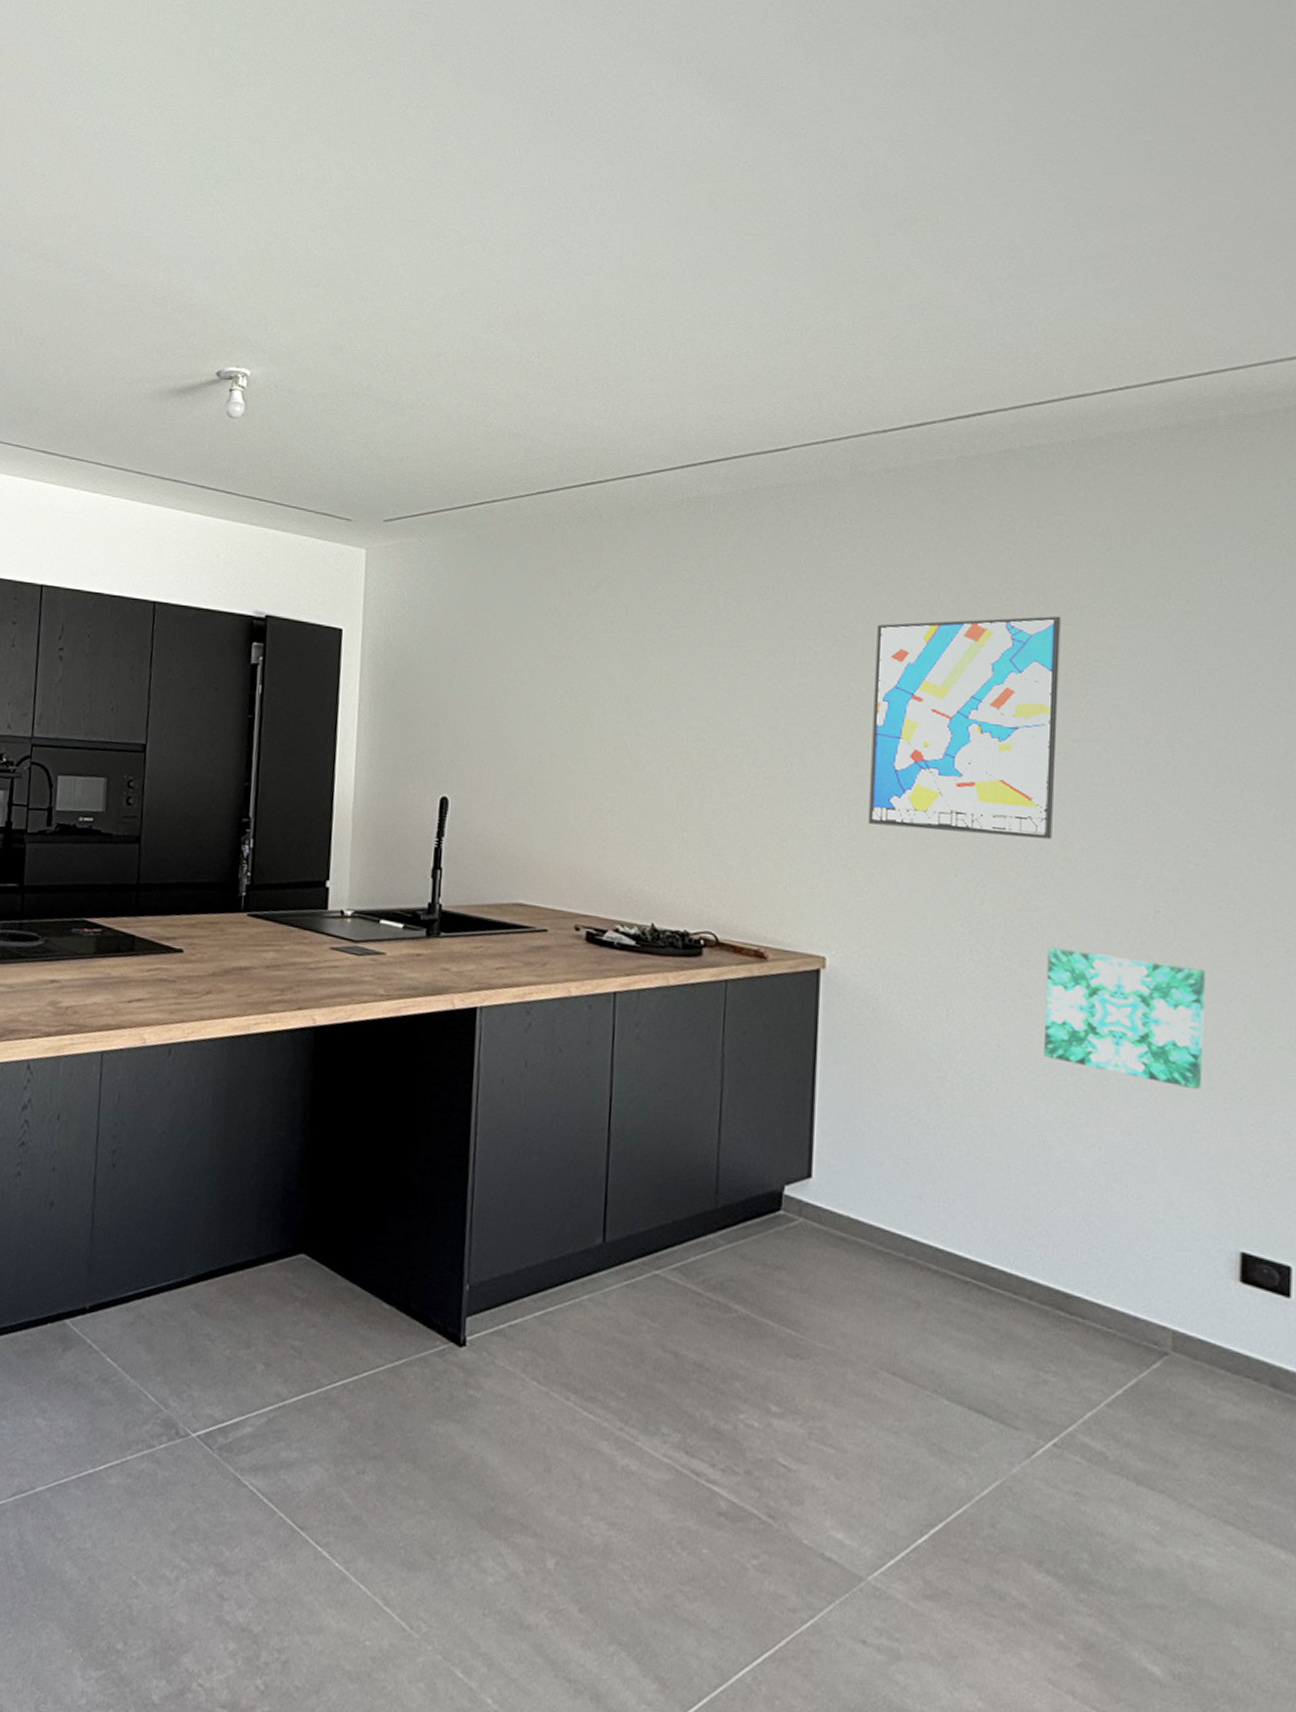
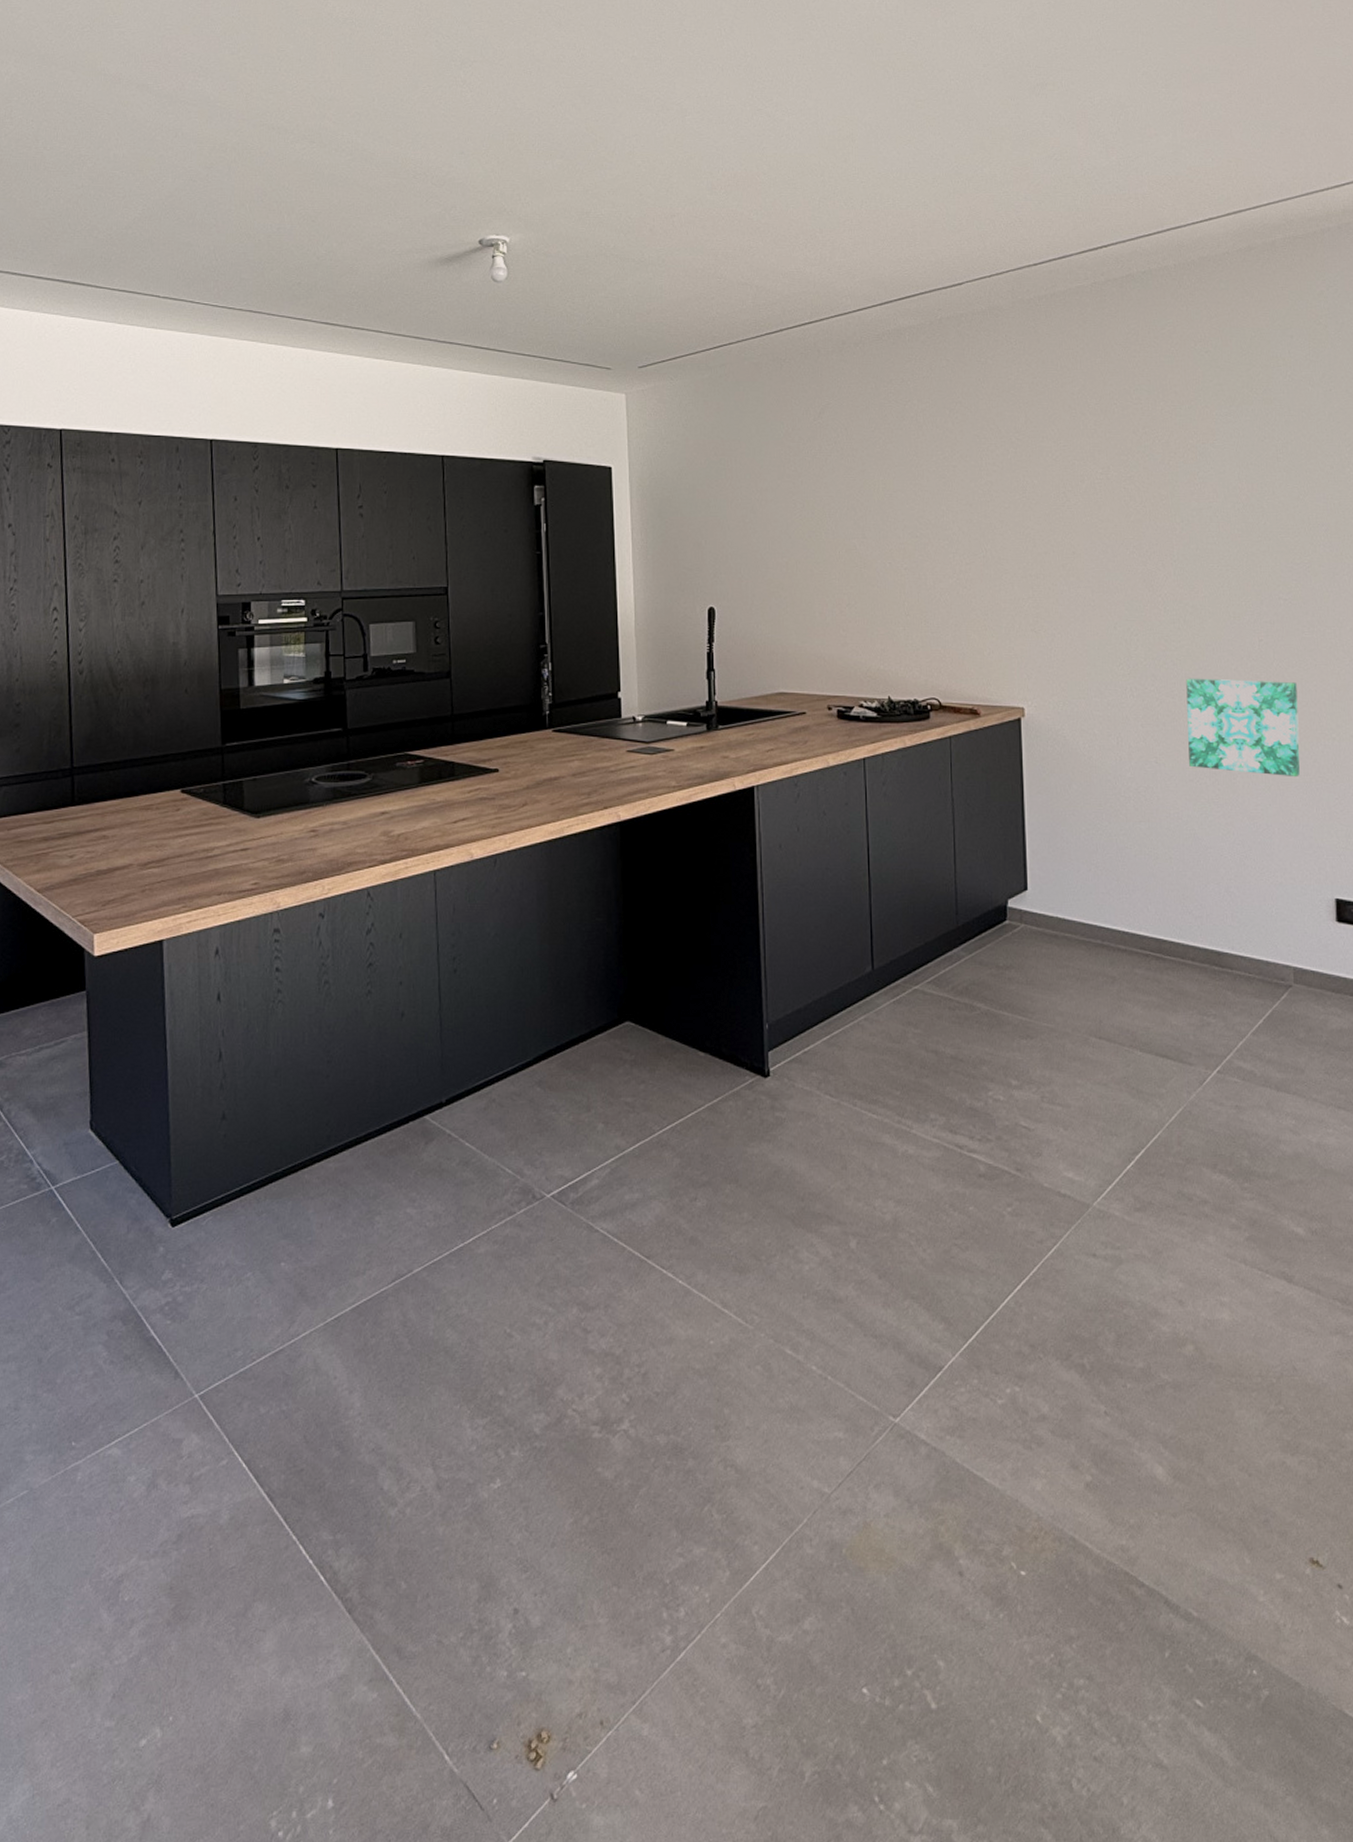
wall art: present [868,615,1061,840] -> none [1042,409,1182,593]

